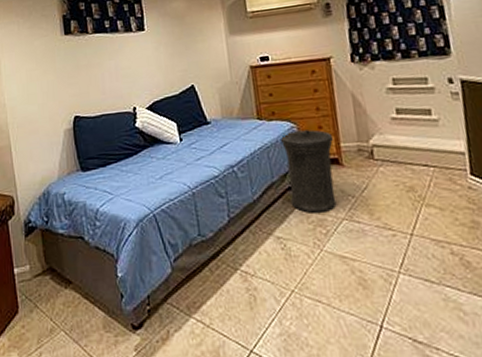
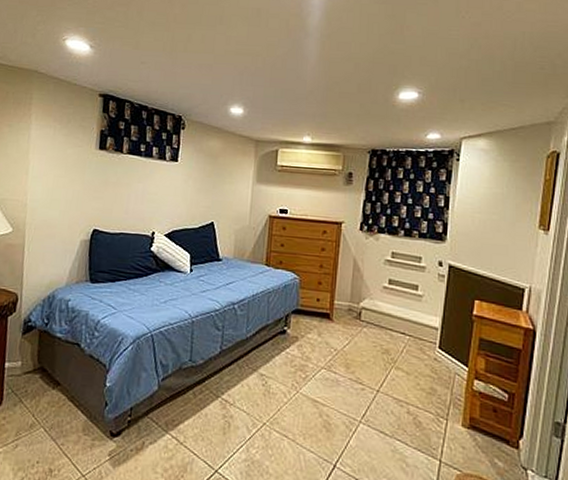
trash can: present [281,129,337,213] -> none [279,282,330,359]

